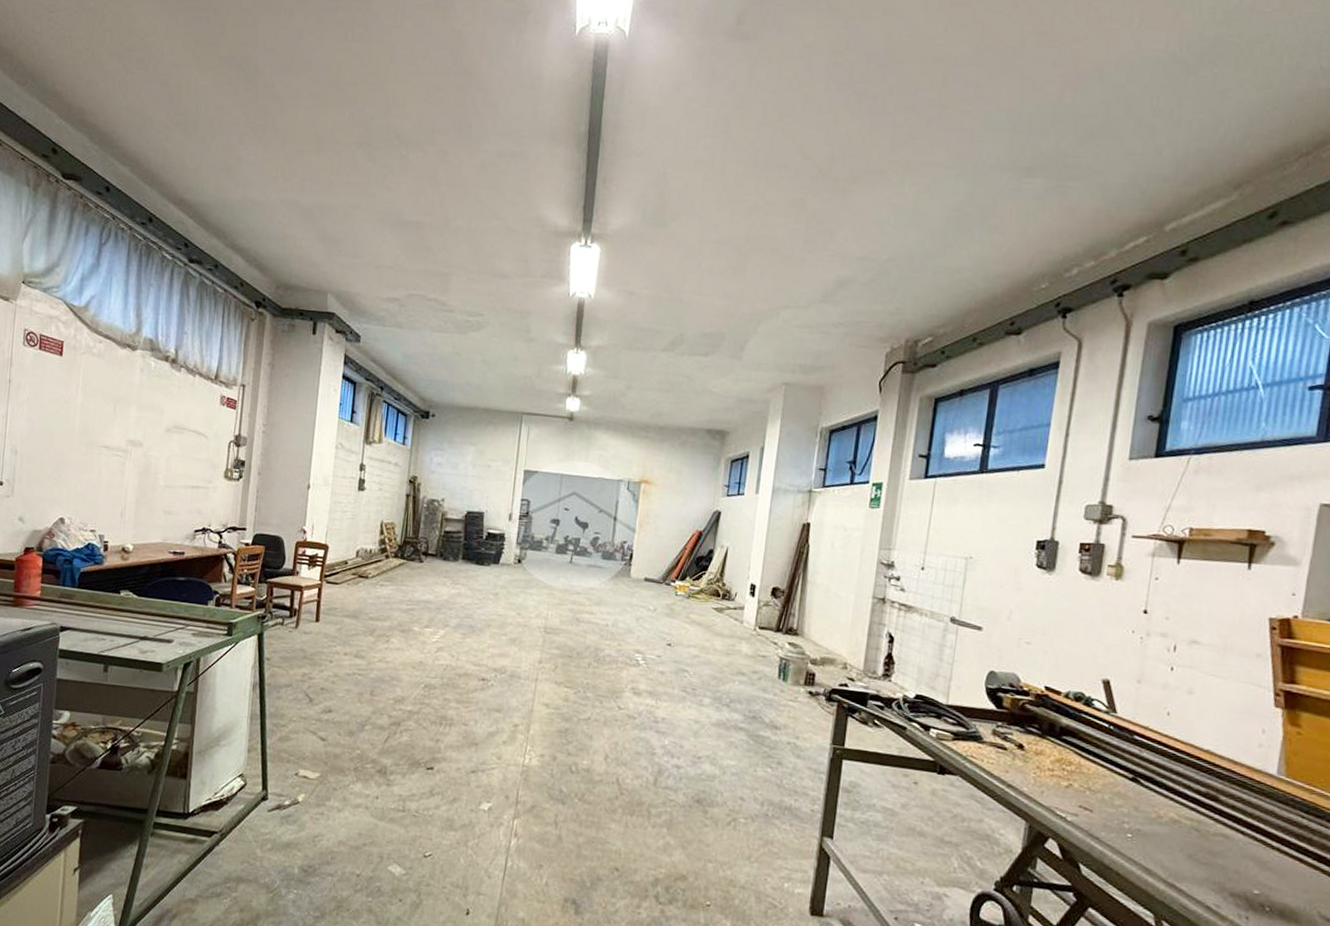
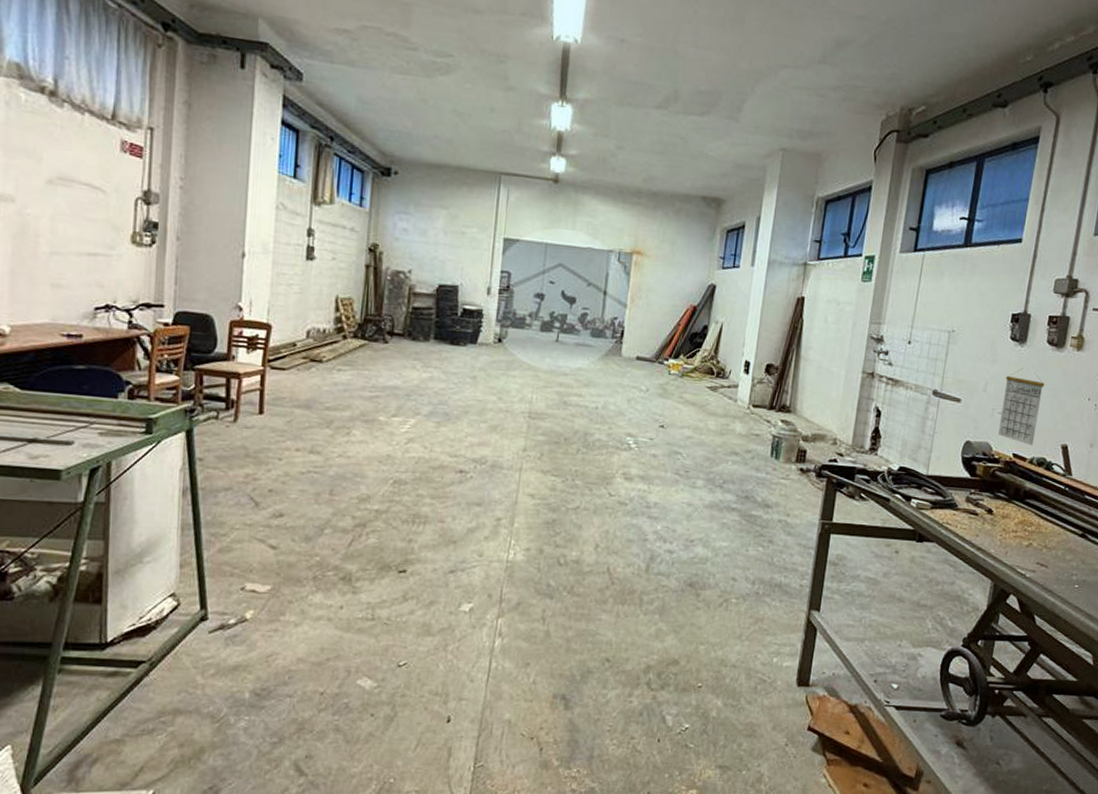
calendar: none [1027,597,1079,679] -> present [998,368,1045,446]

